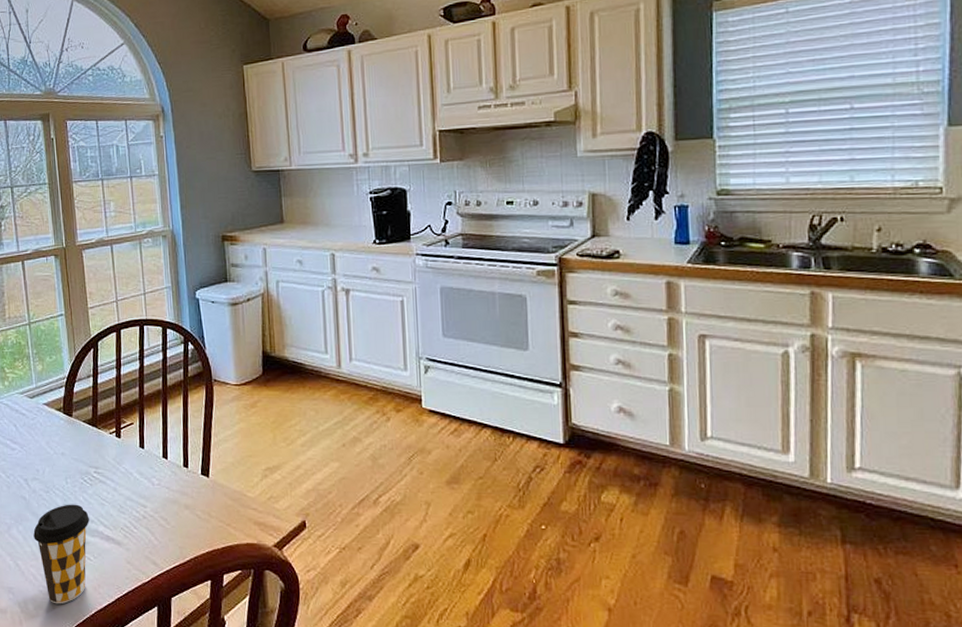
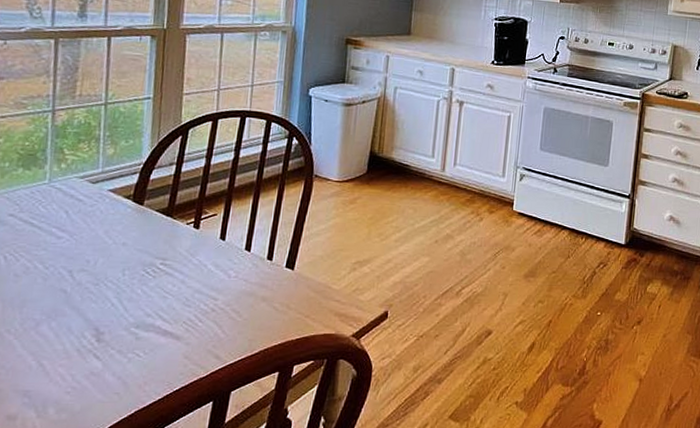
coffee cup: present [33,504,89,605] -> none [69,297,146,406]

